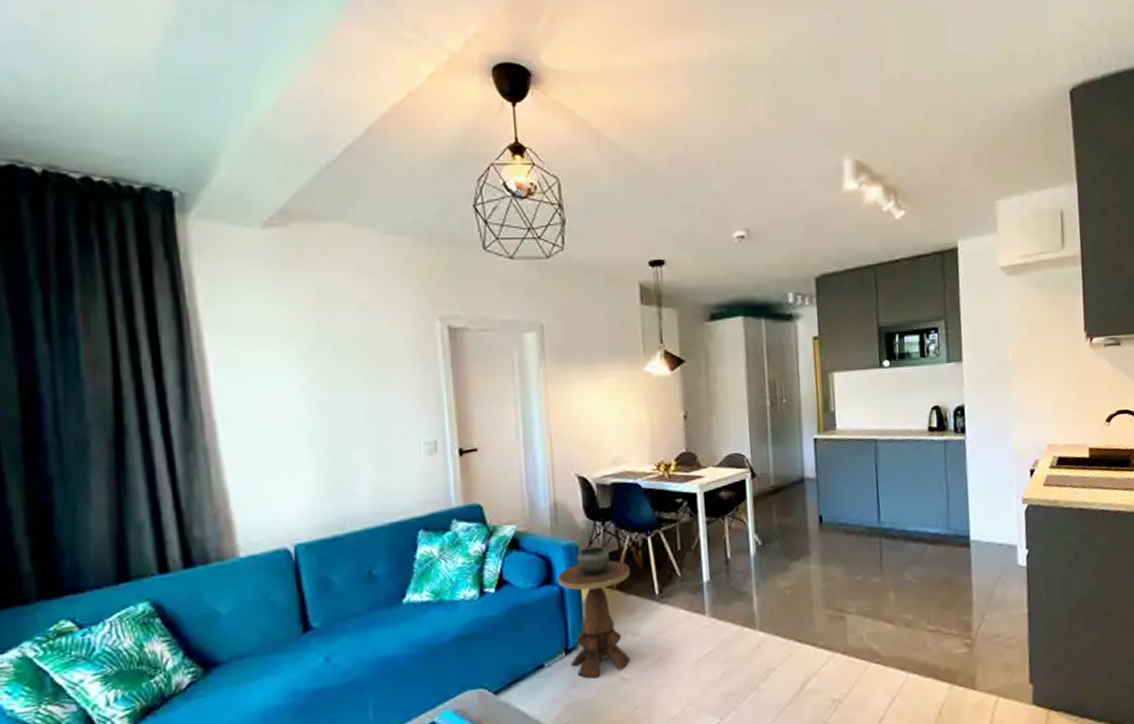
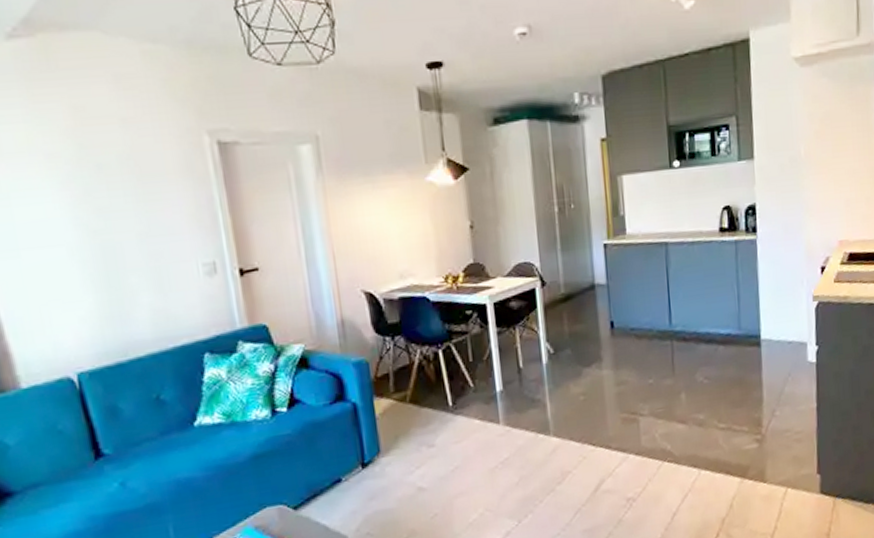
side table: present [558,545,631,678] -> none [350,360,427,490]

